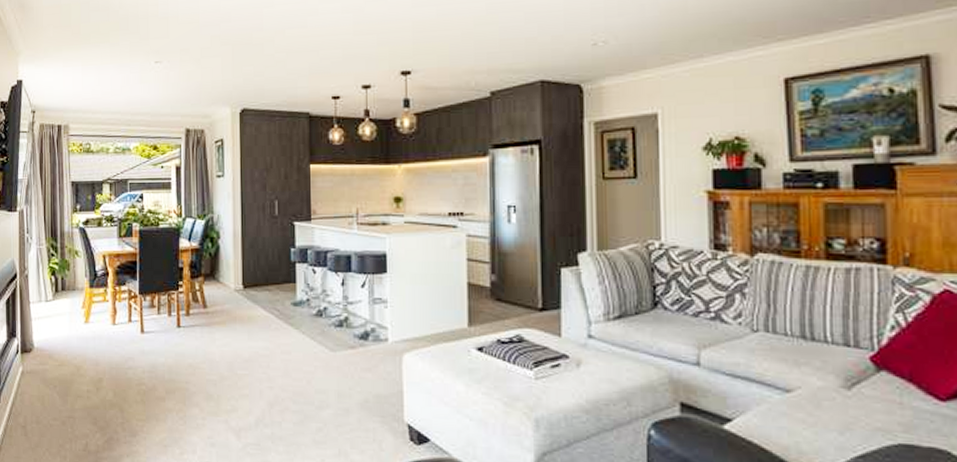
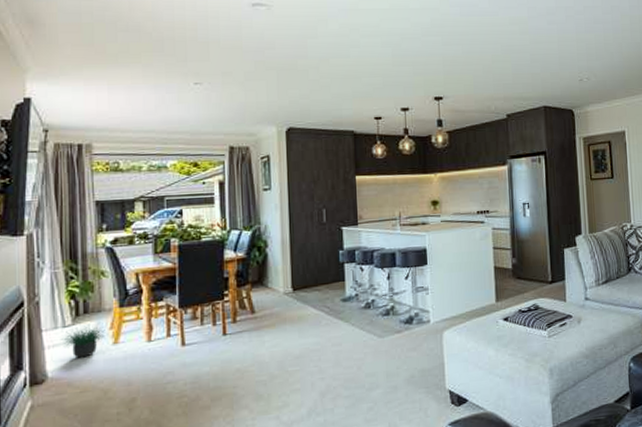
potted plant: none [44,301,78,333] -> present [61,323,105,358]

